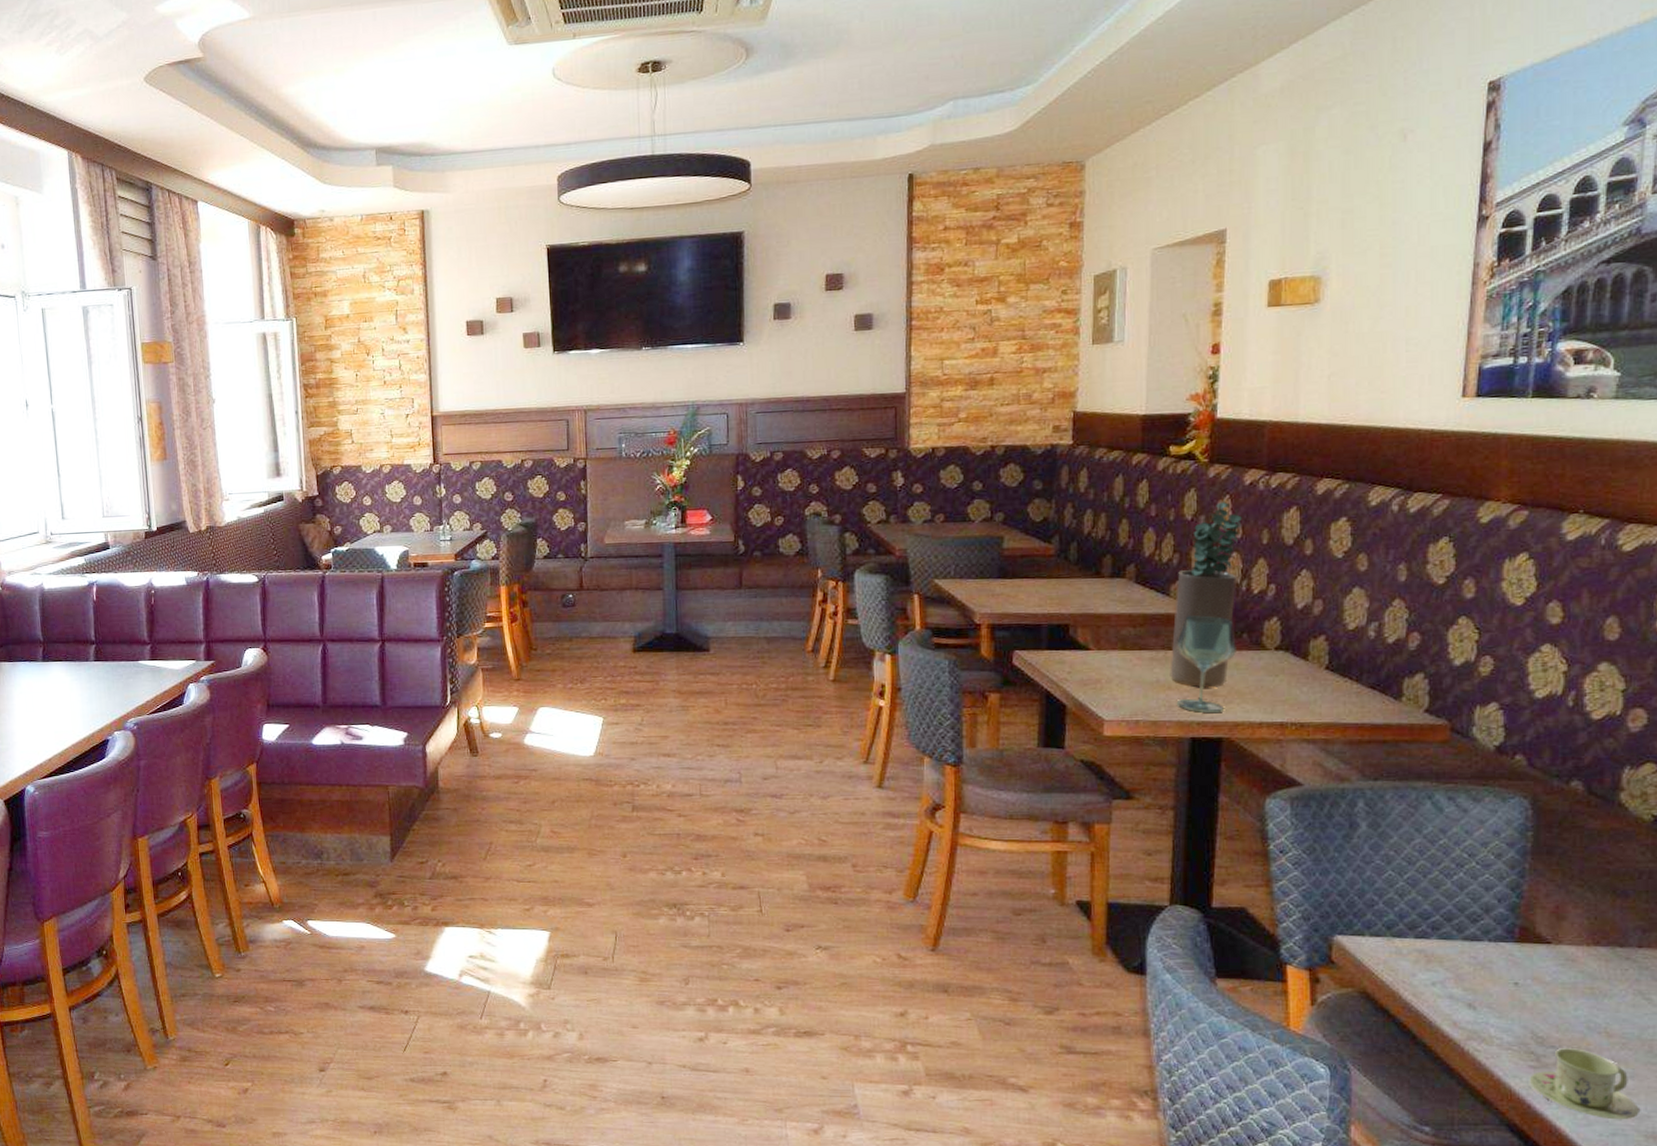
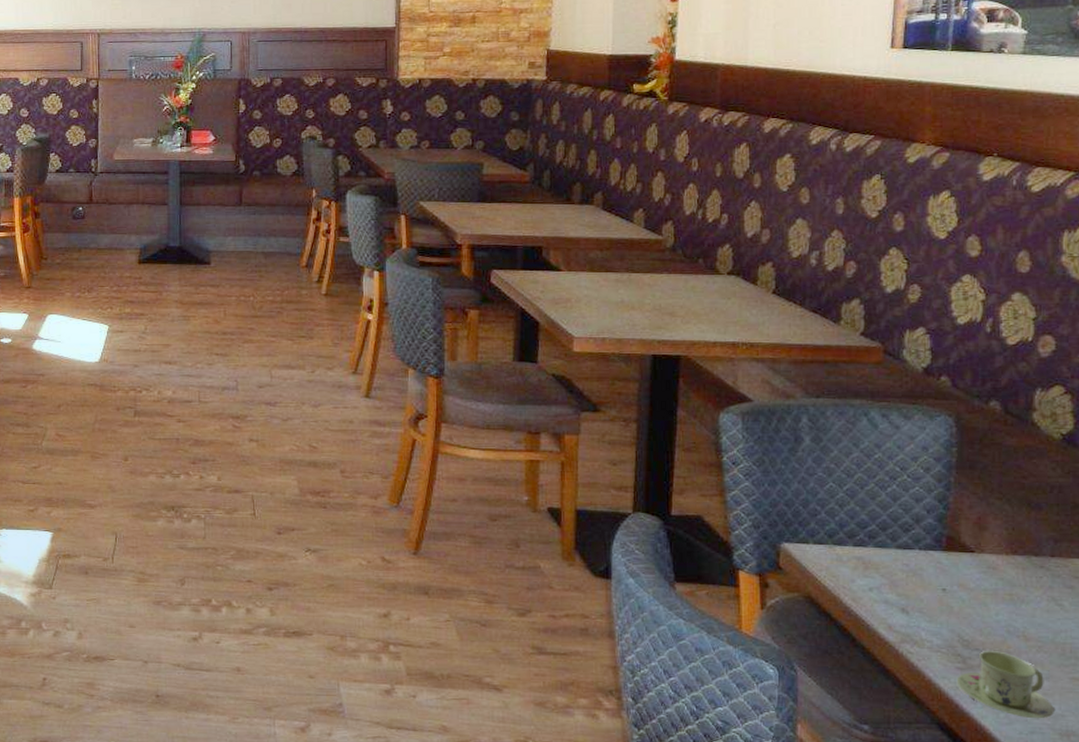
vase: present [1170,492,1242,688] -> none [633,128,698,309]
wine glass: present [1176,615,1236,713] -> none [639,241,693,332]

